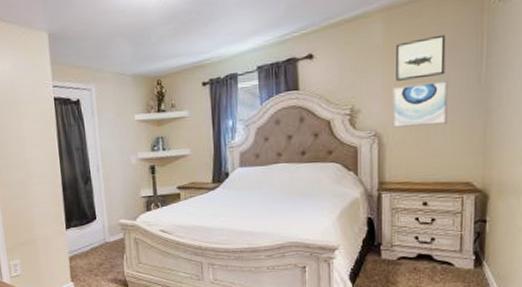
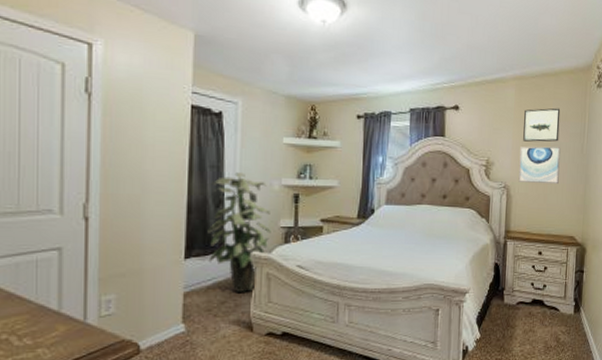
indoor plant: none [78,151,134,255] -> present [207,172,271,292]

